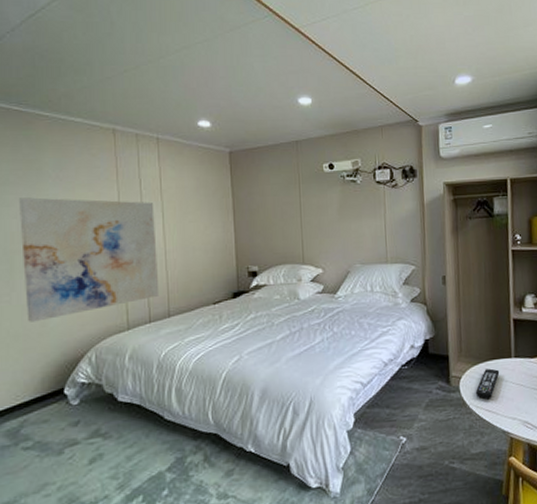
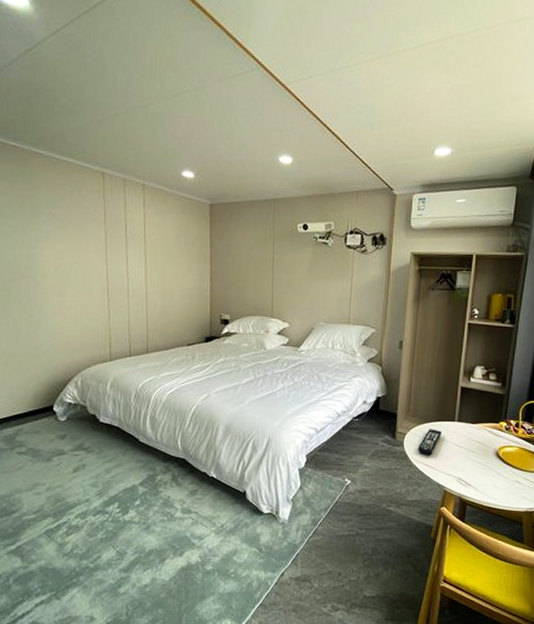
wall art: present [19,197,160,322] -> none [16,231,140,346]

